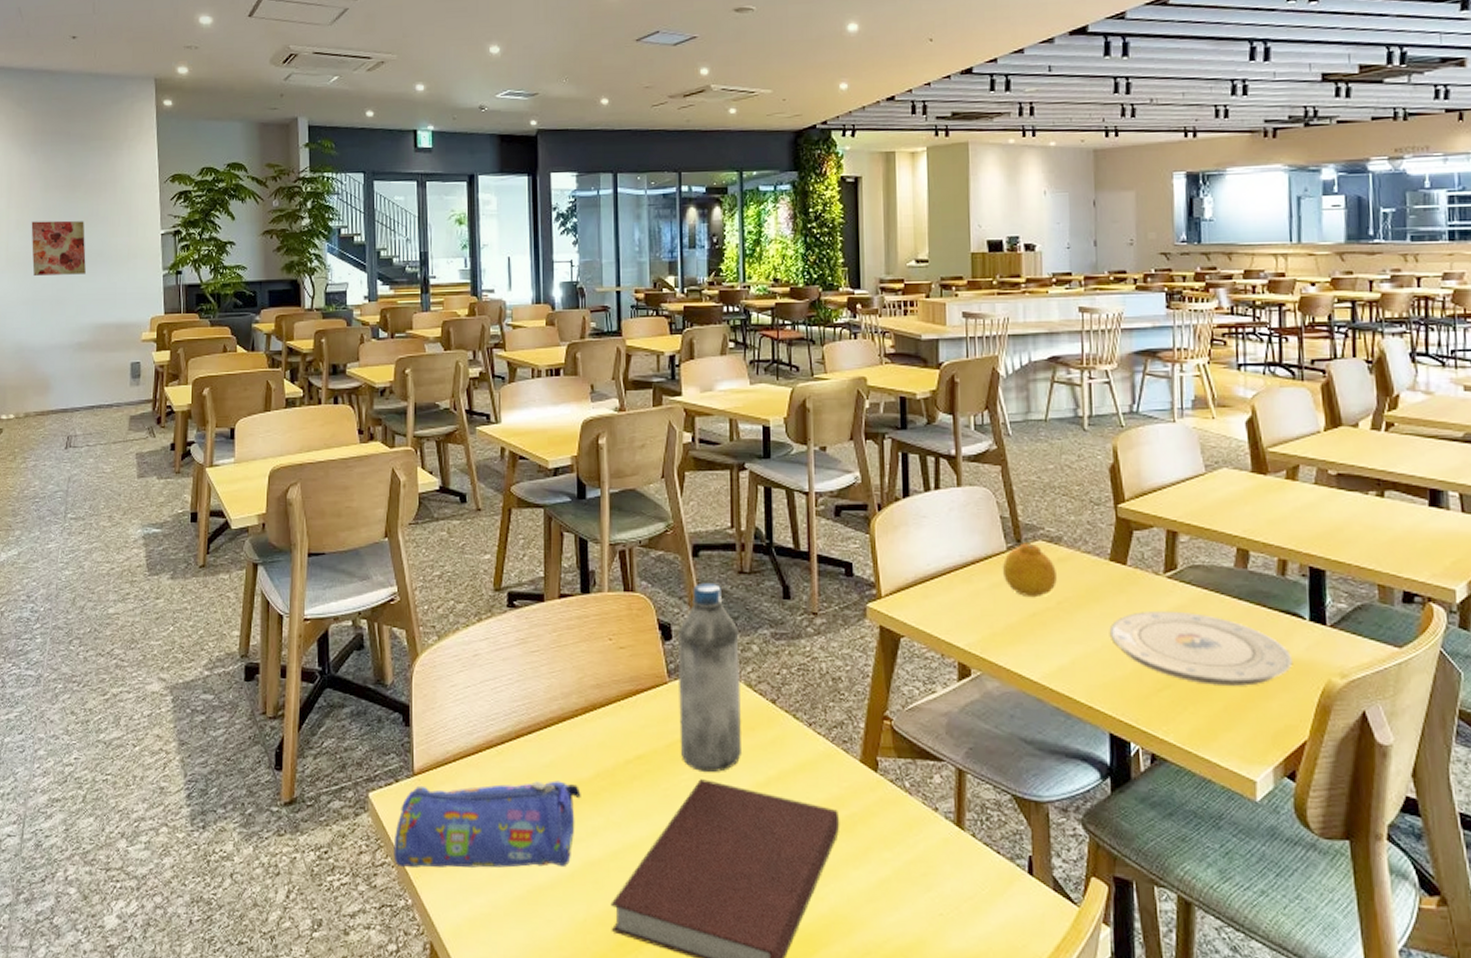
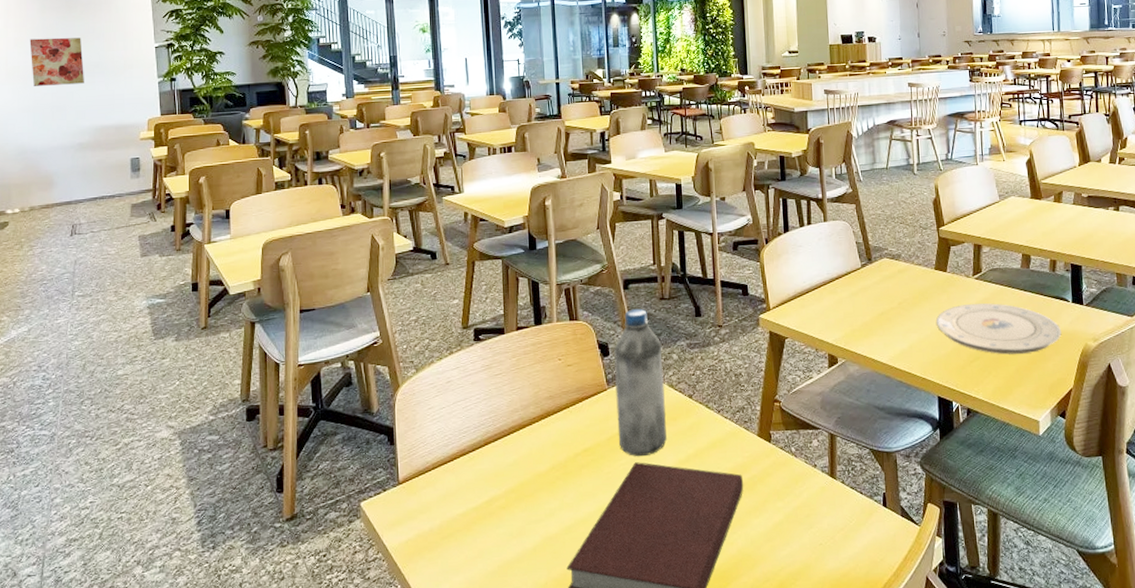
pencil case: present [393,780,581,869] -> none [383,475,540,561]
fruit: present [1002,543,1057,598] -> none [858,260,898,301]

